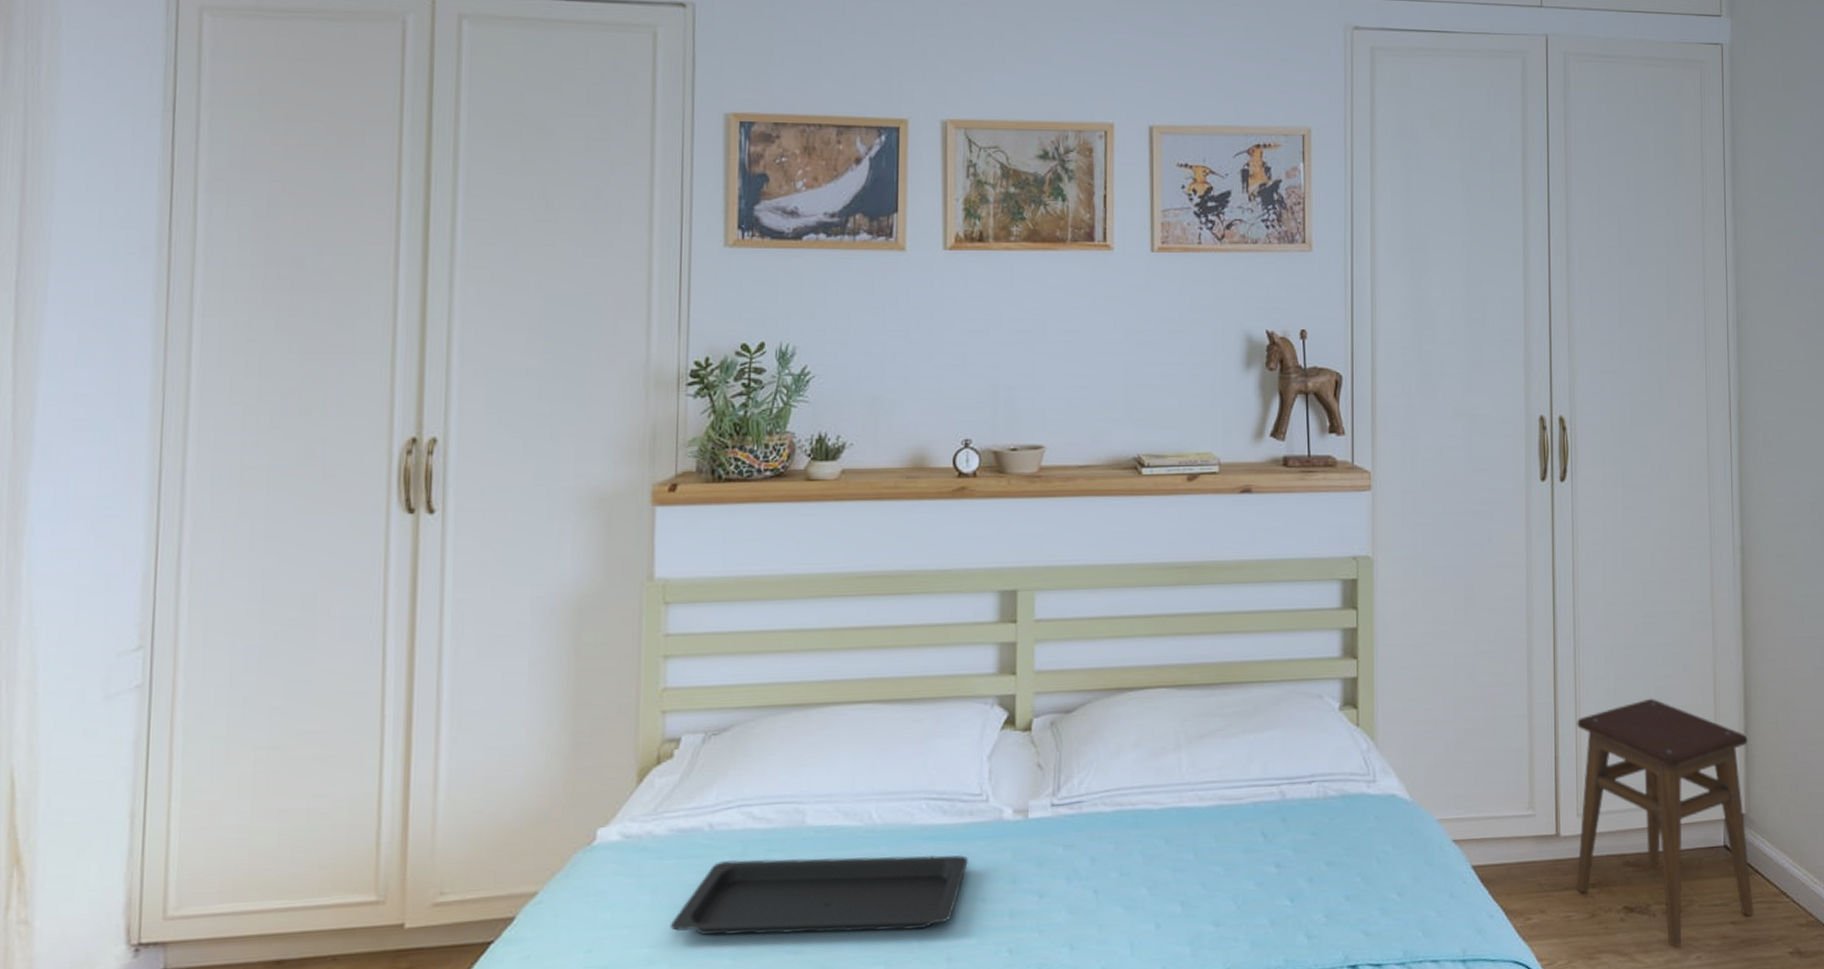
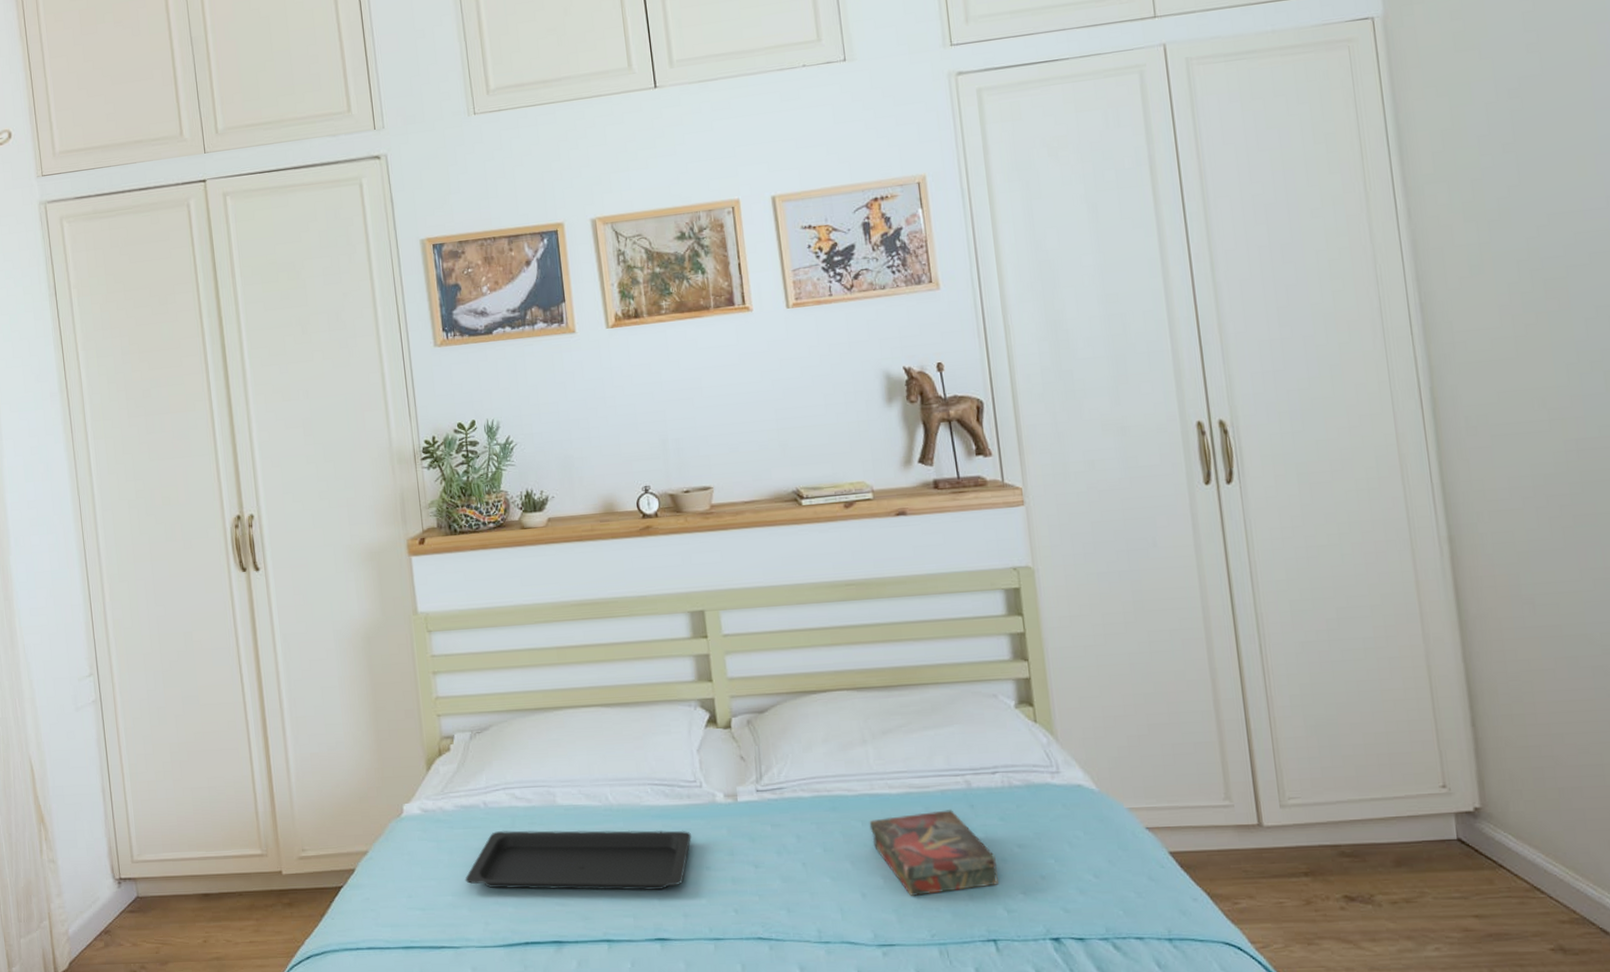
book: none [1173,824,1302,925] -> present [869,810,998,896]
stool: present [1576,698,1754,949] -> none [1270,692,1501,939]

